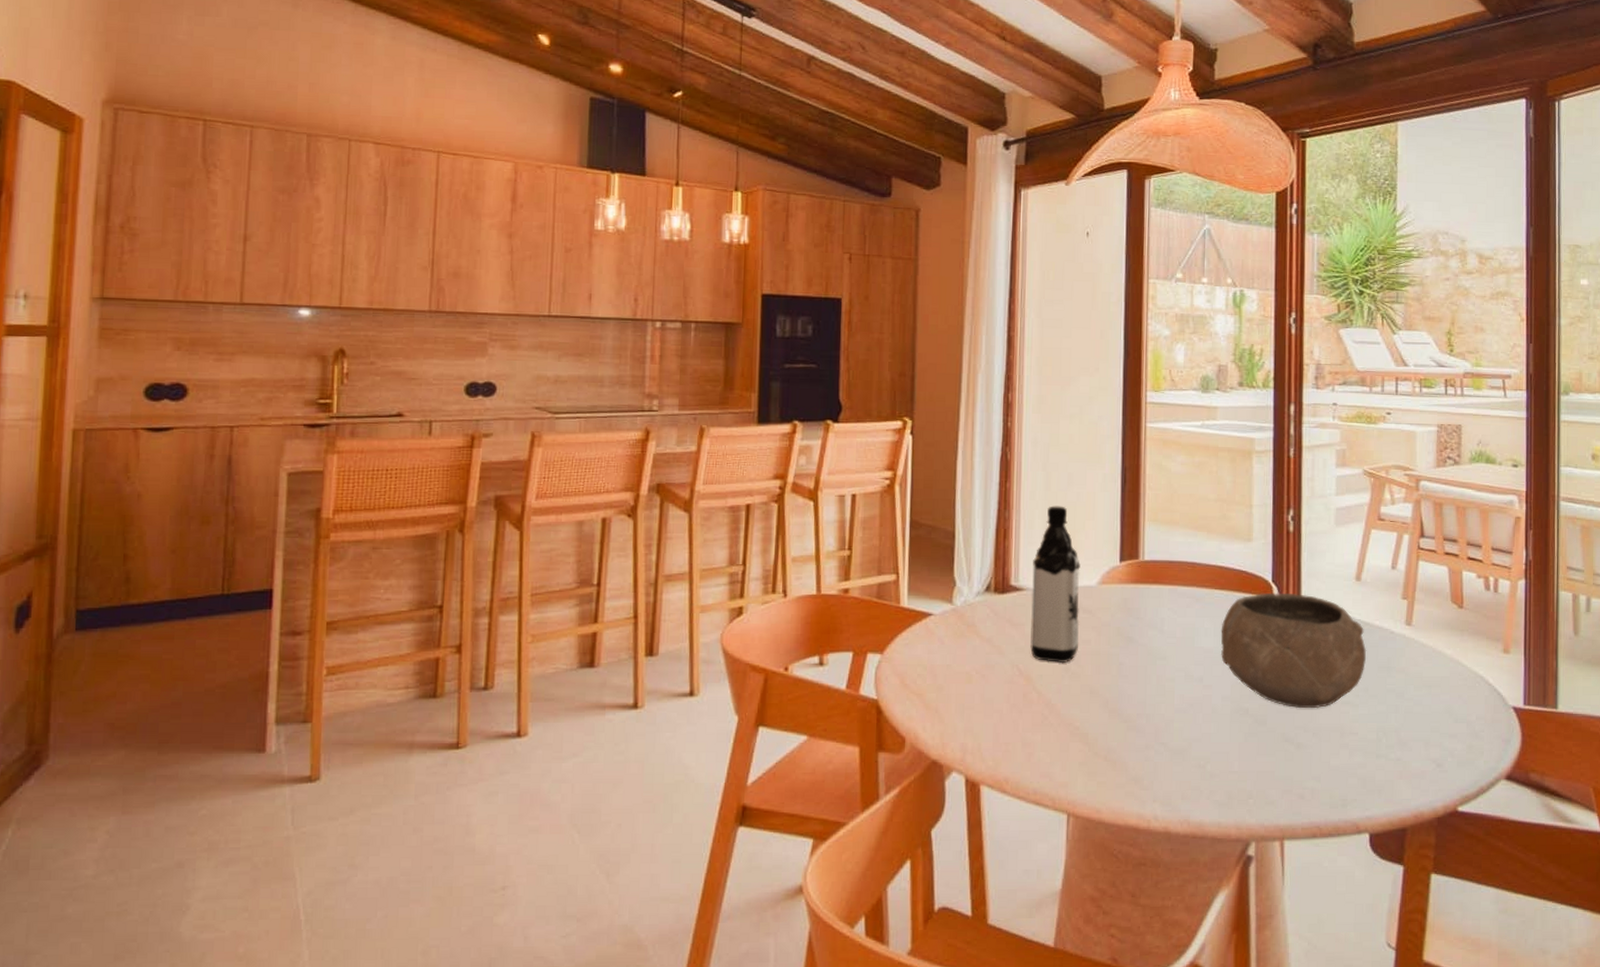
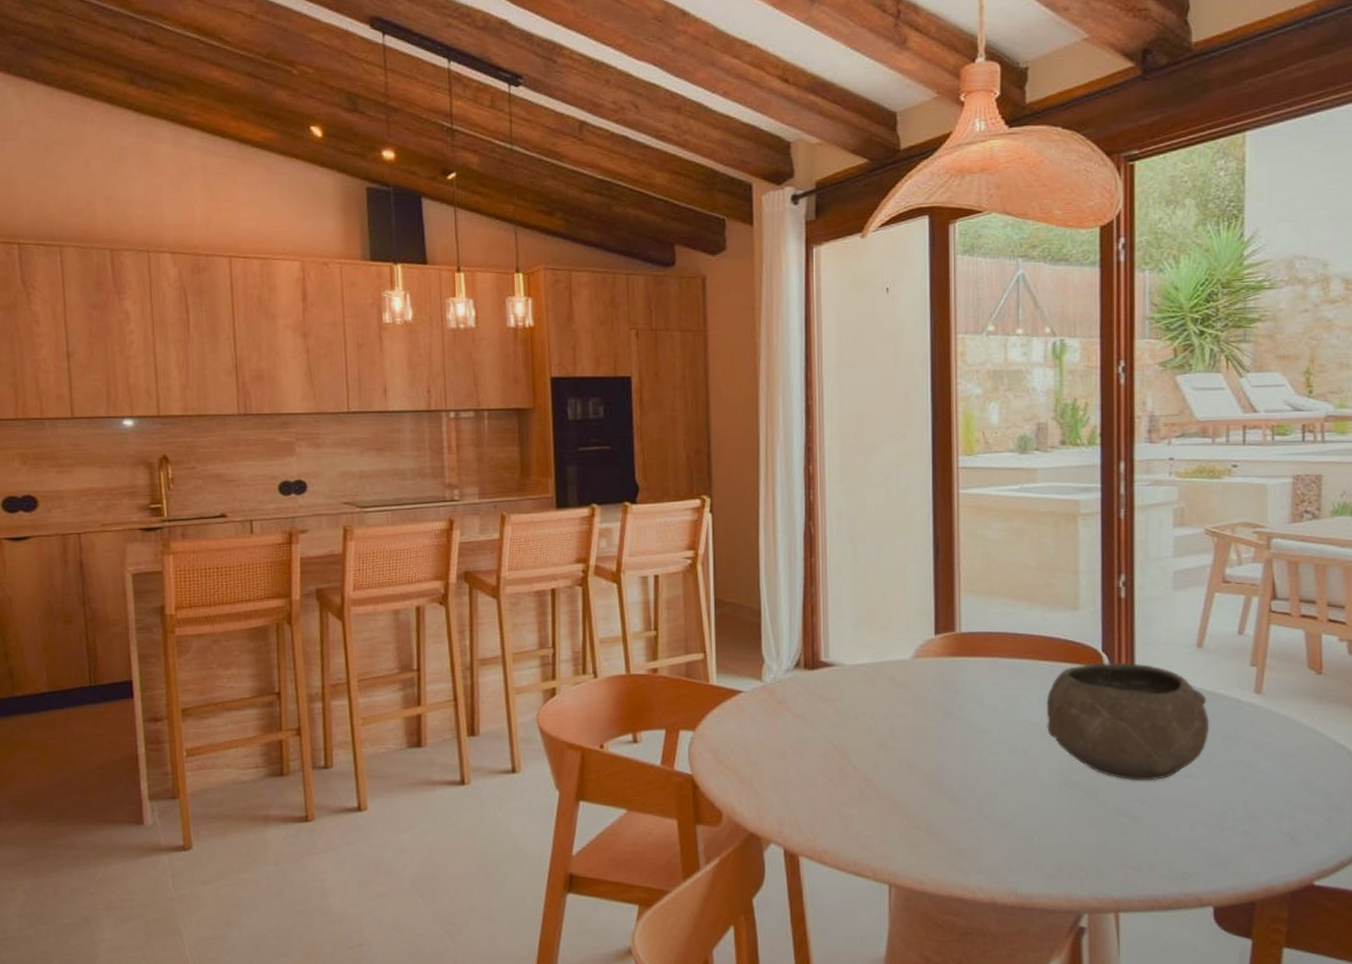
water bottle: present [1030,506,1081,664] -> none [843,579,895,738]

